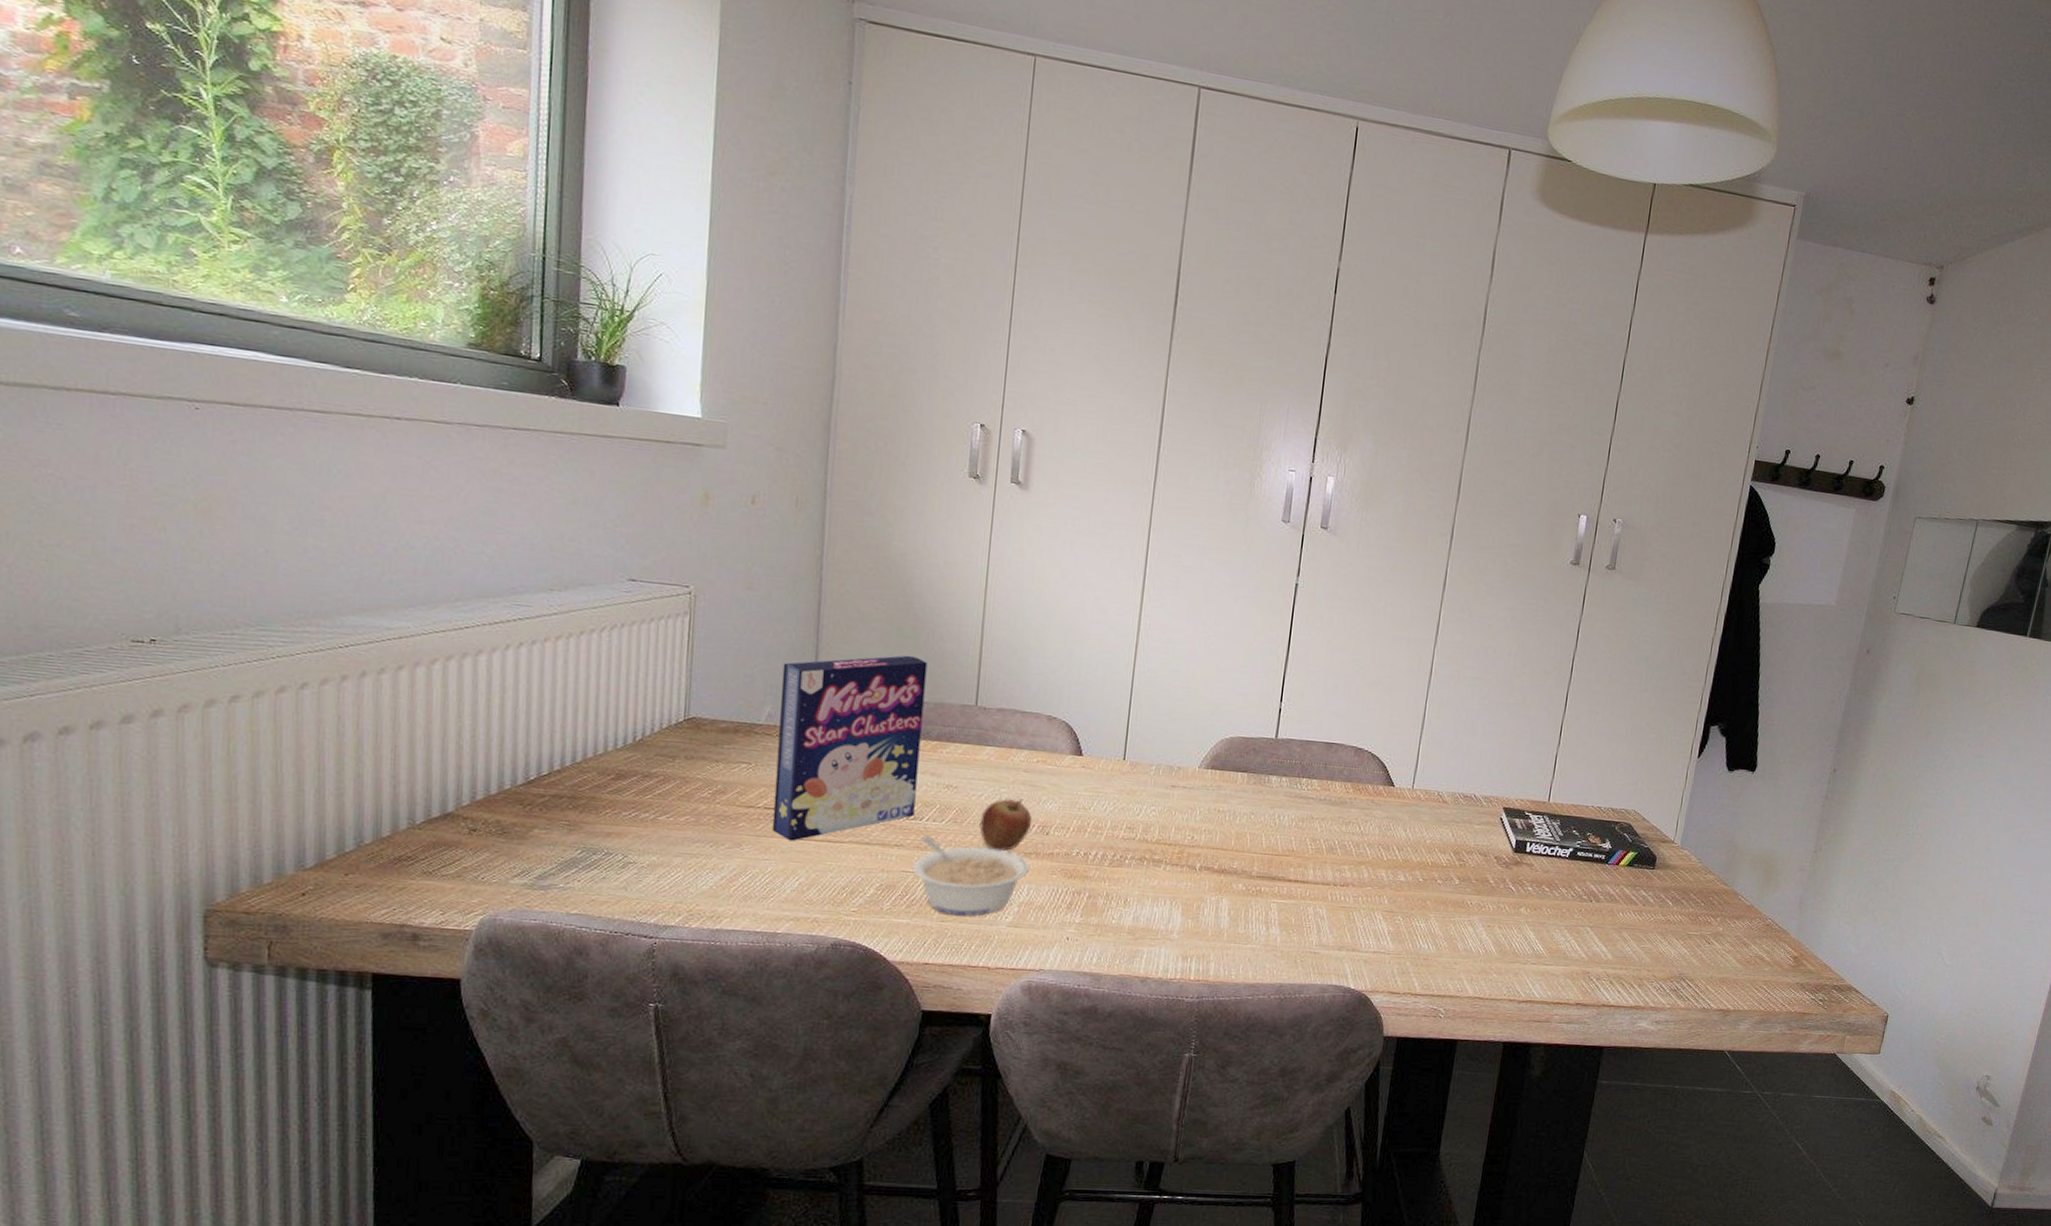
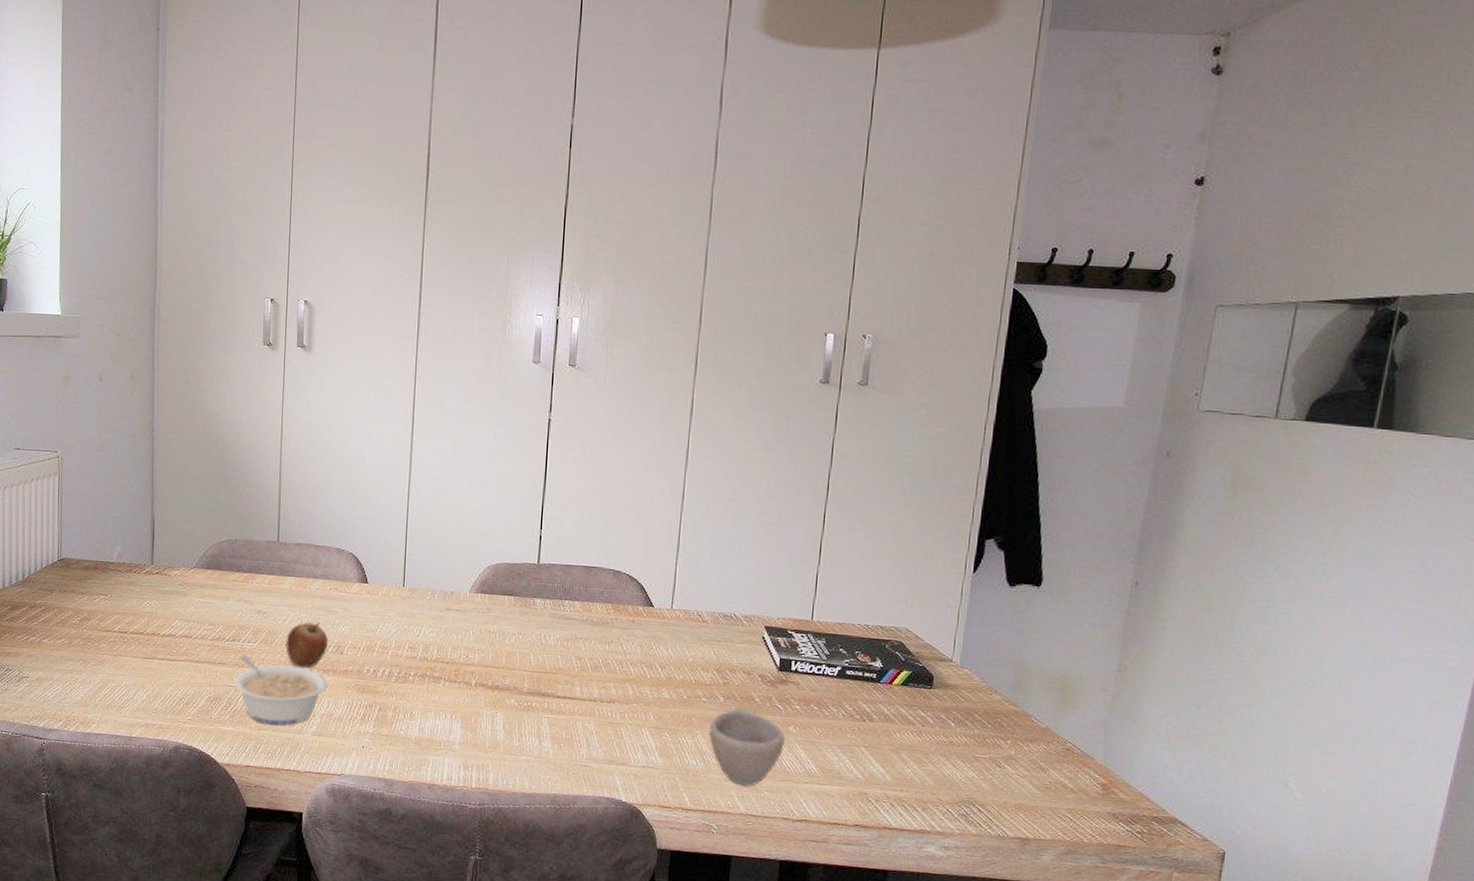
cereal box: present [772,655,928,841] -> none [125,500,238,660]
cup: none [1442,889,1516,969] -> present [709,707,785,786]

